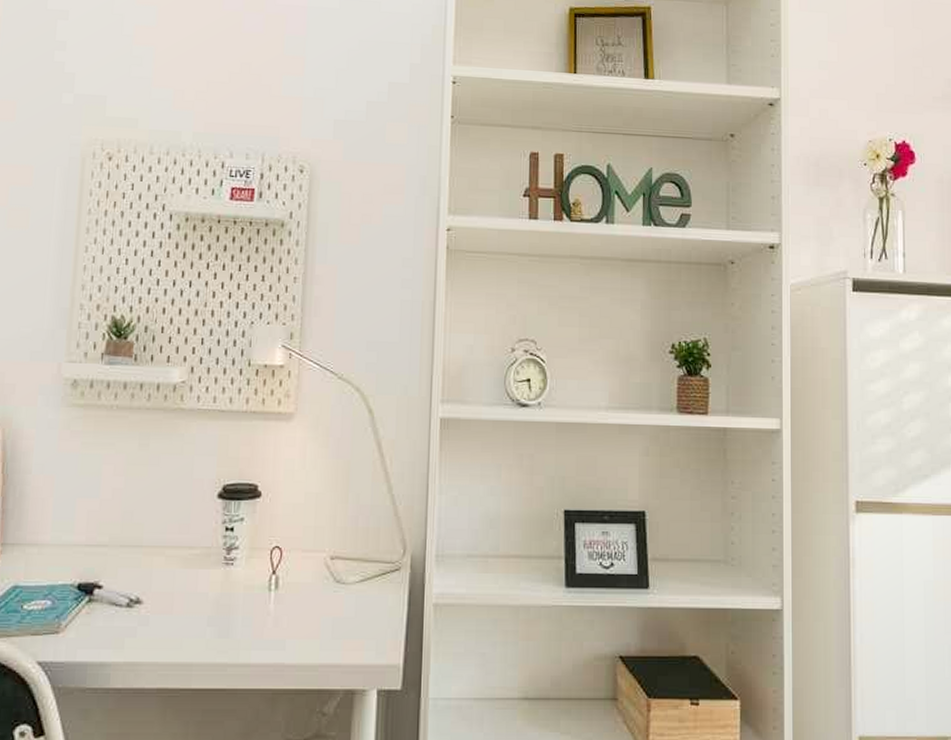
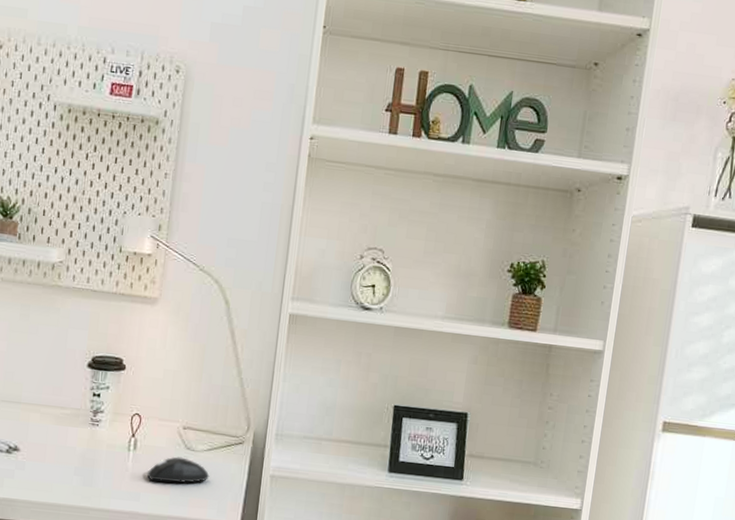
mouse: none [291,592,365,624] -> present [146,456,210,483]

